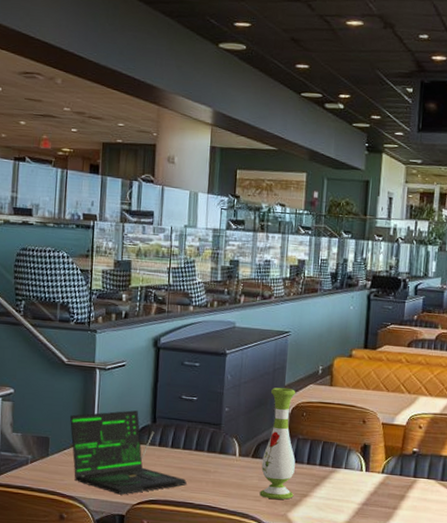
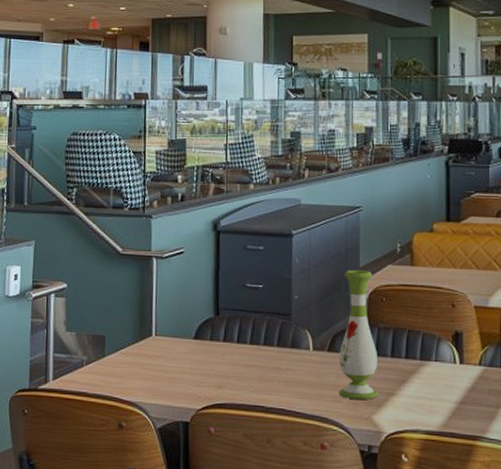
laptop: present [70,410,188,495] -> none [127,302,257,399]

